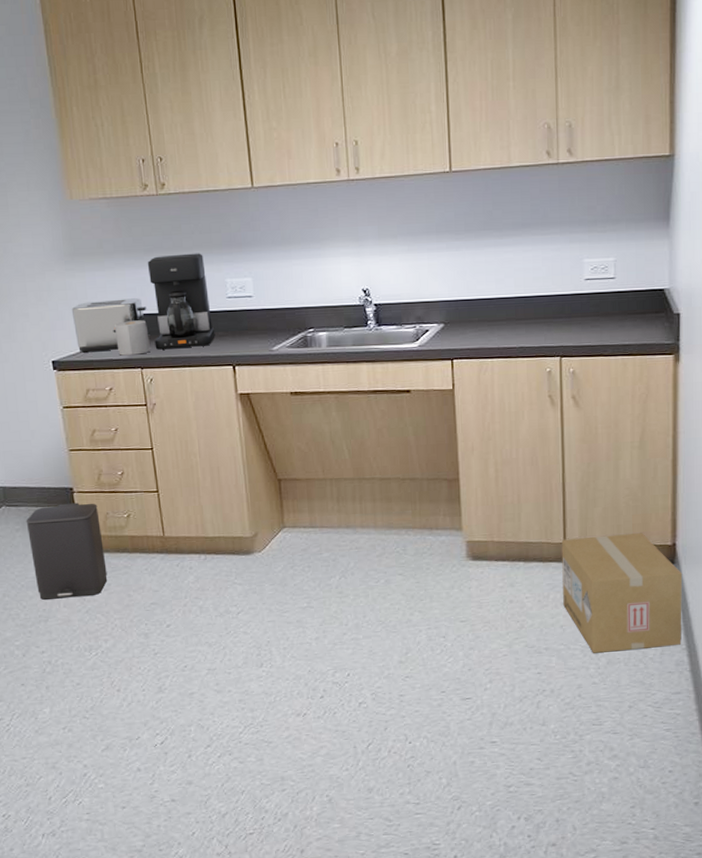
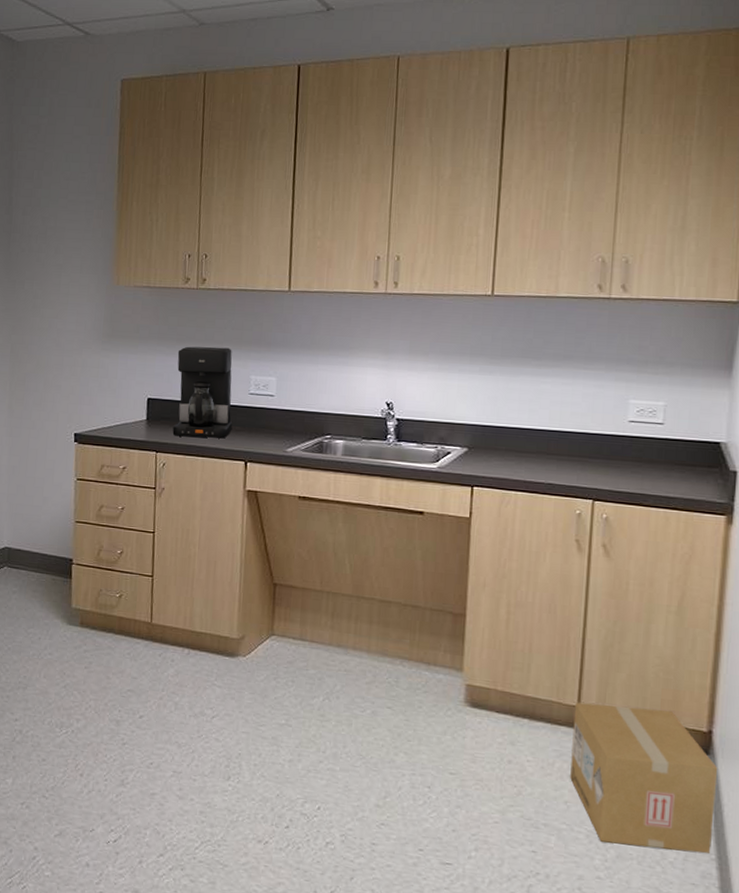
pedal bin: present [25,502,108,600] -> none [22,573,93,671]
toaster: present [71,298,147,353] -> none [100,381,171,431]
paper towel roll: present [115,320,150,356] -> none [137,404,169,438]

